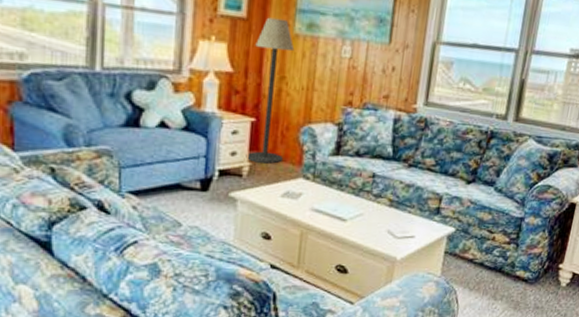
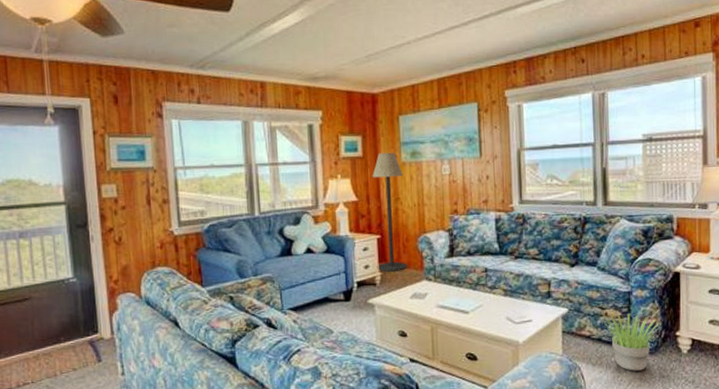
potted plant: none [488,236,545,300] -> present [602,310,660,371]

